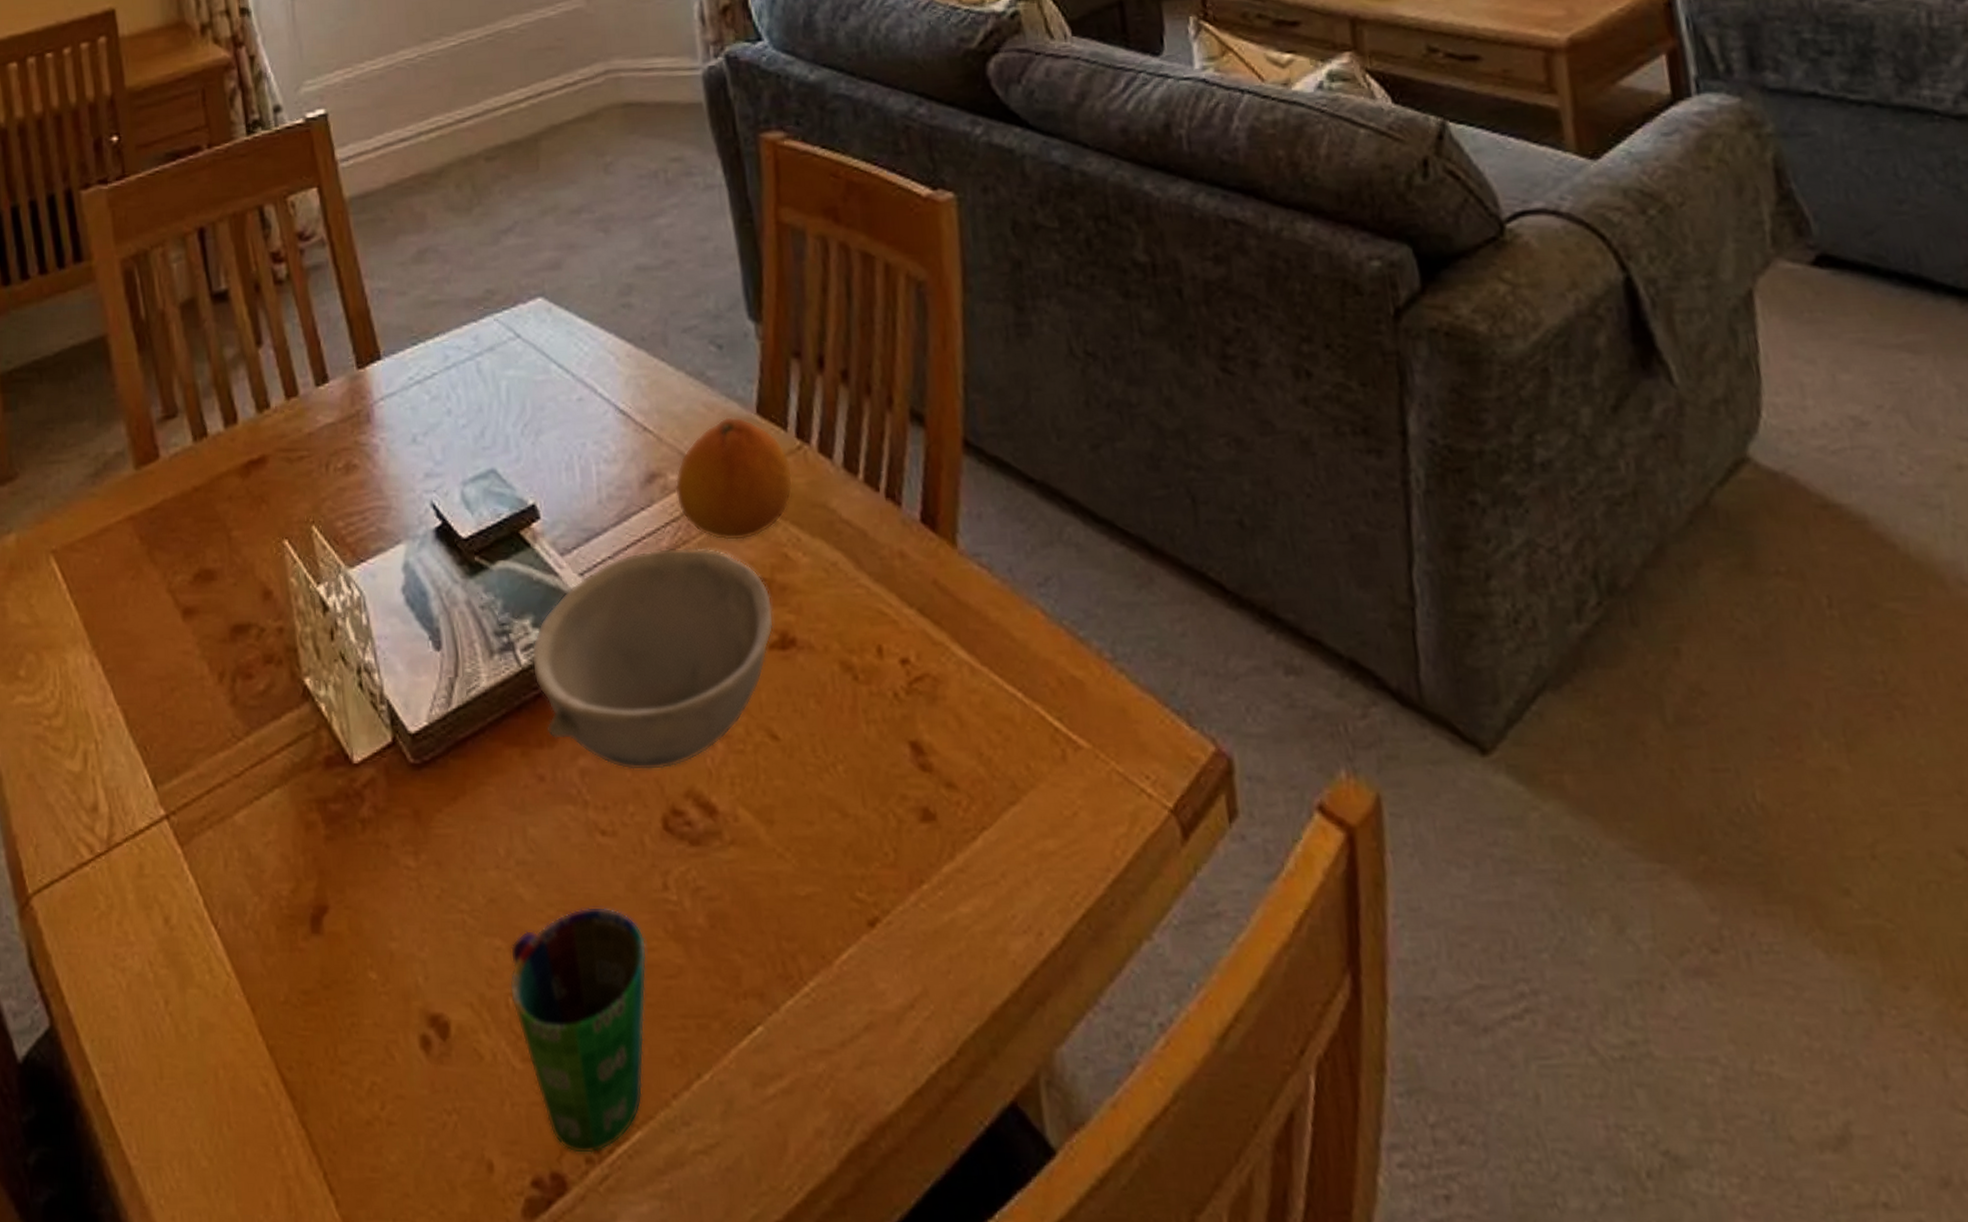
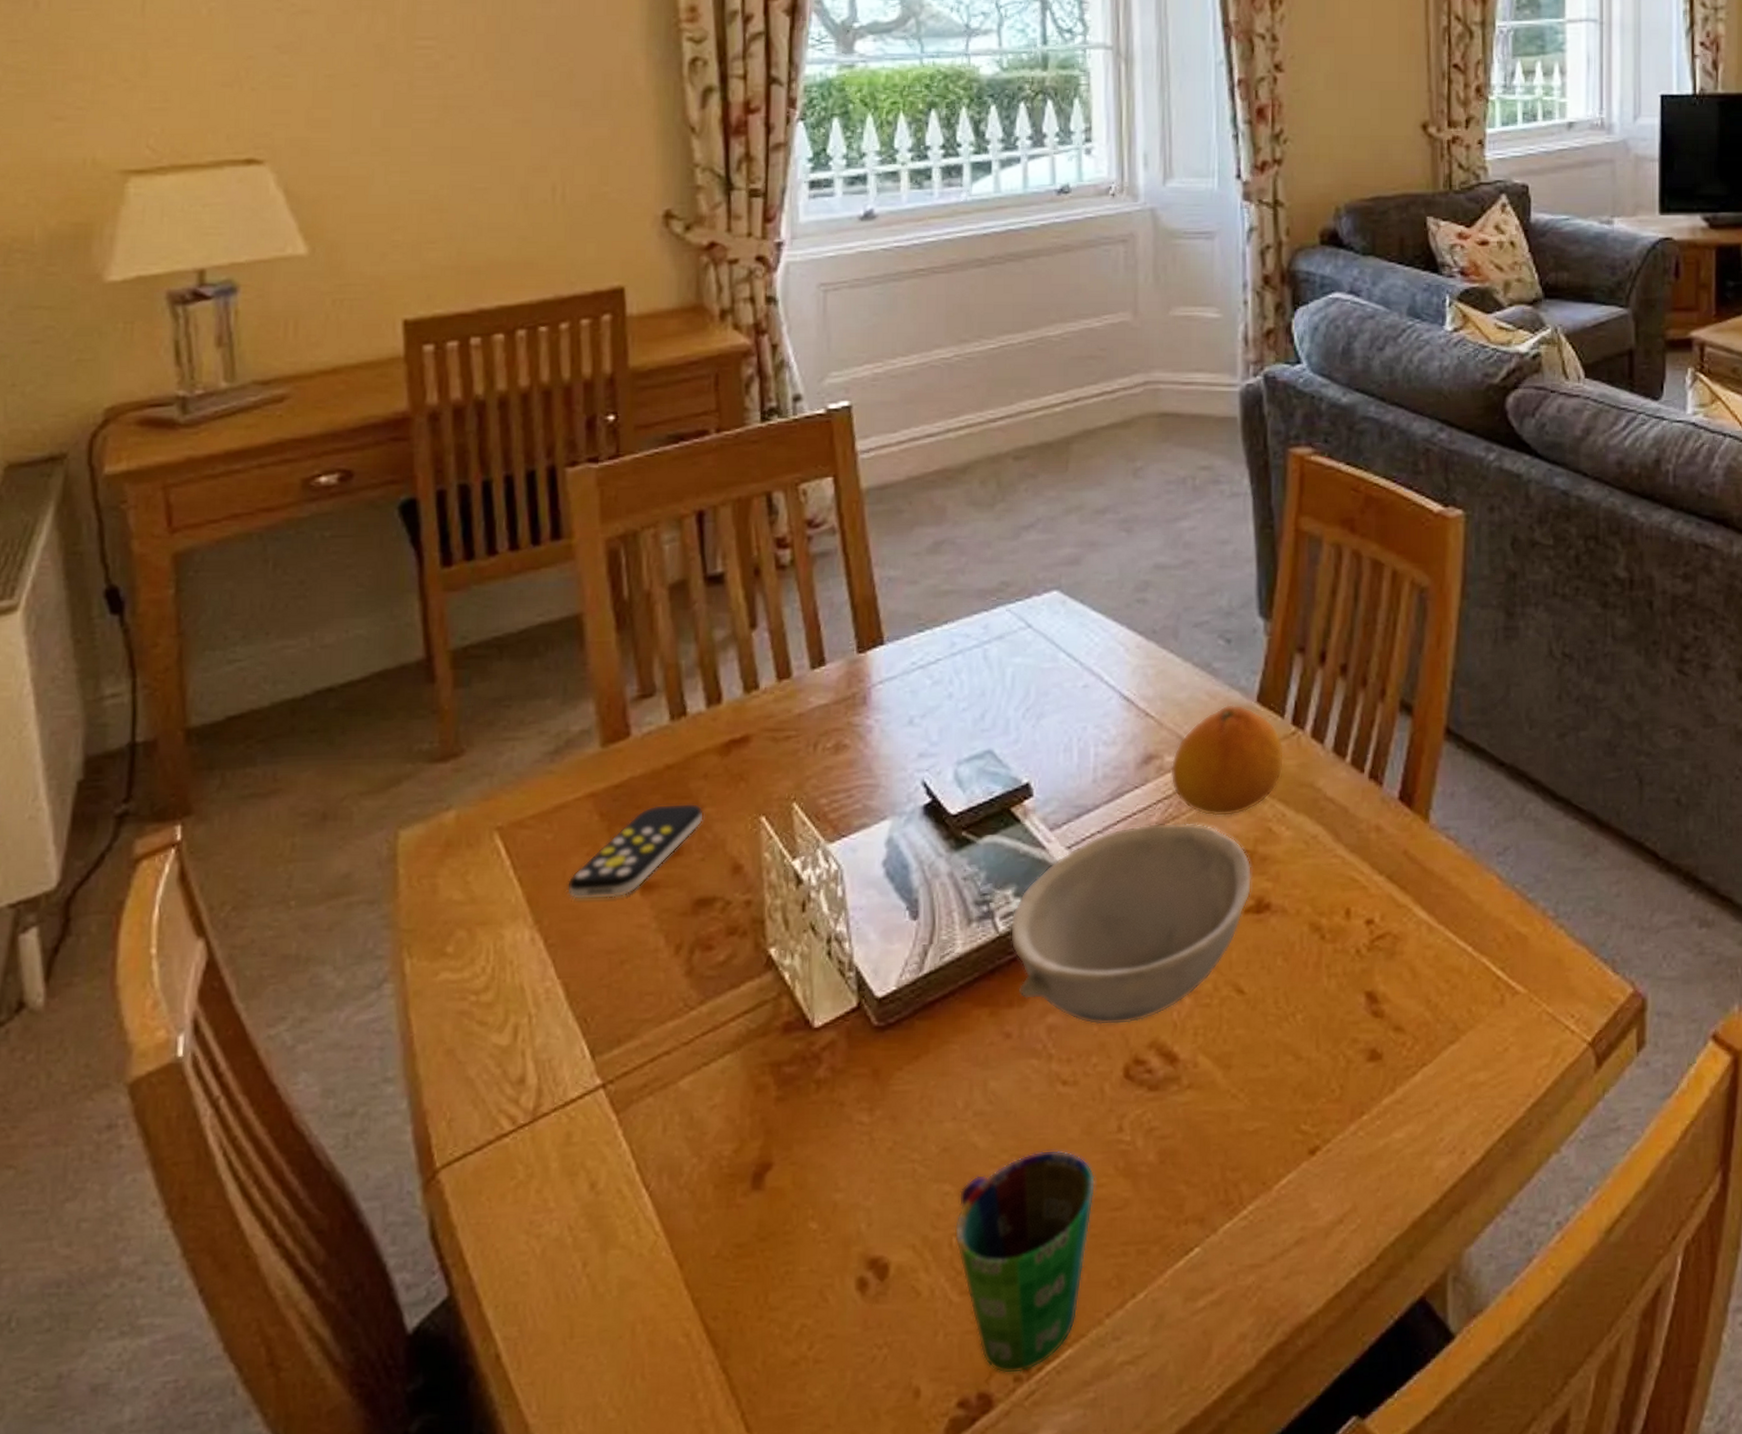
remote control: none [117,526,232,625] -> present [566,803,704,901]

